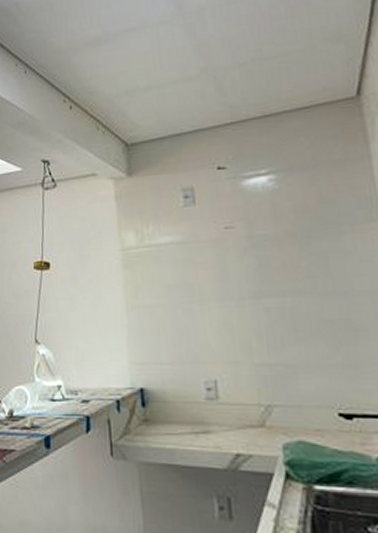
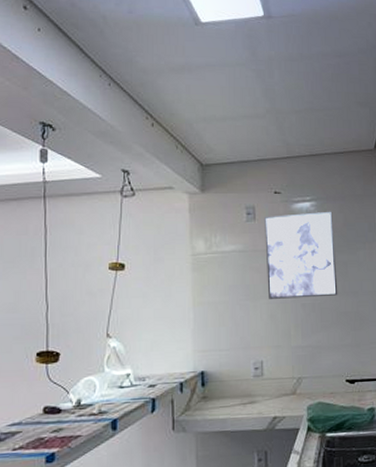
wall art: none [207,185,317,302] -> present [265,211,338,299]

